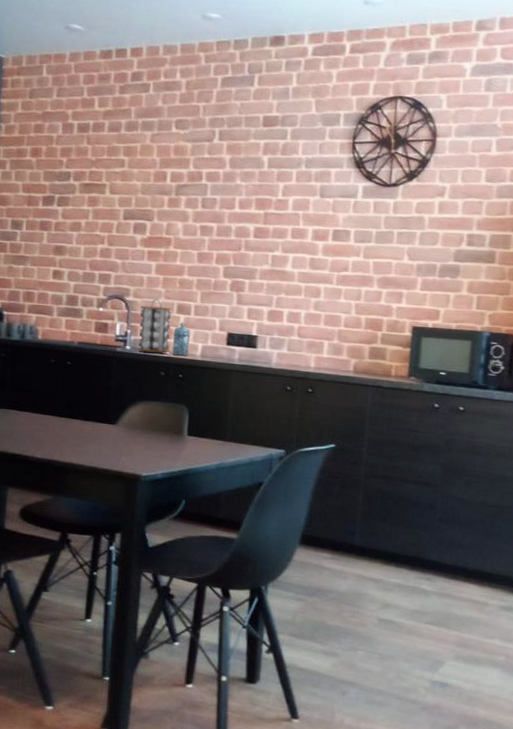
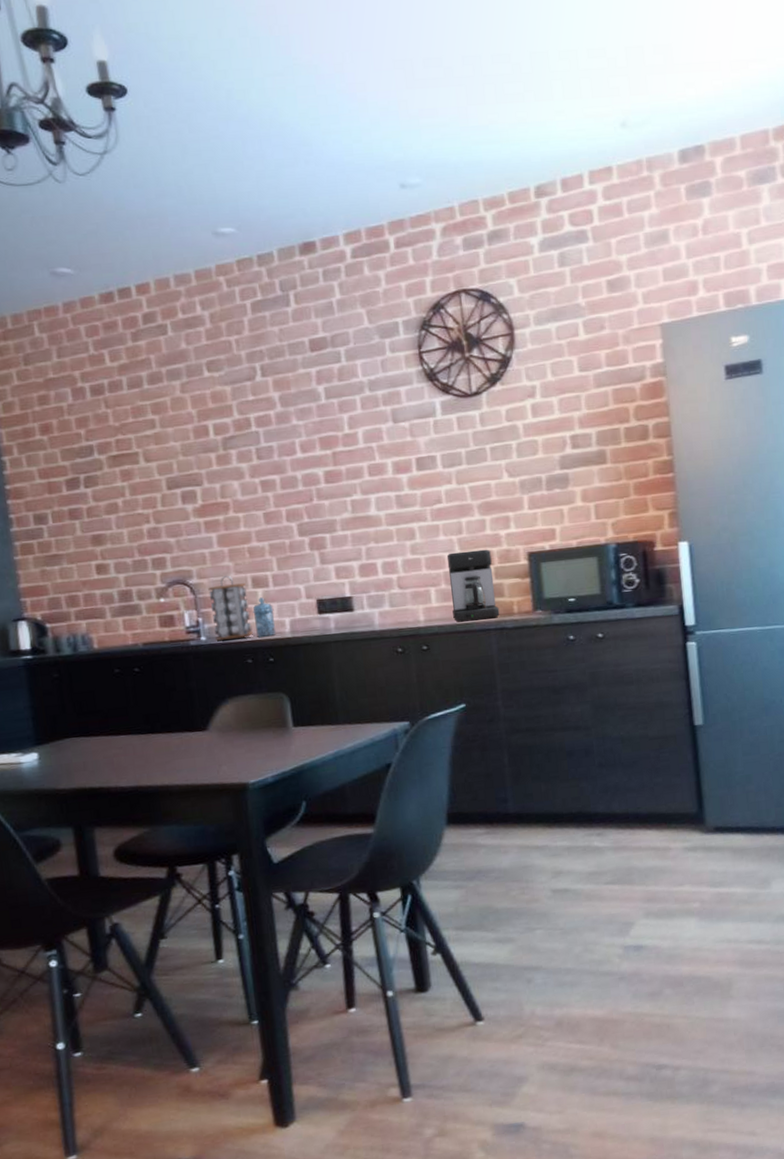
coffee maker: none [339,314,381,377] -> present [446,549,500,622]

